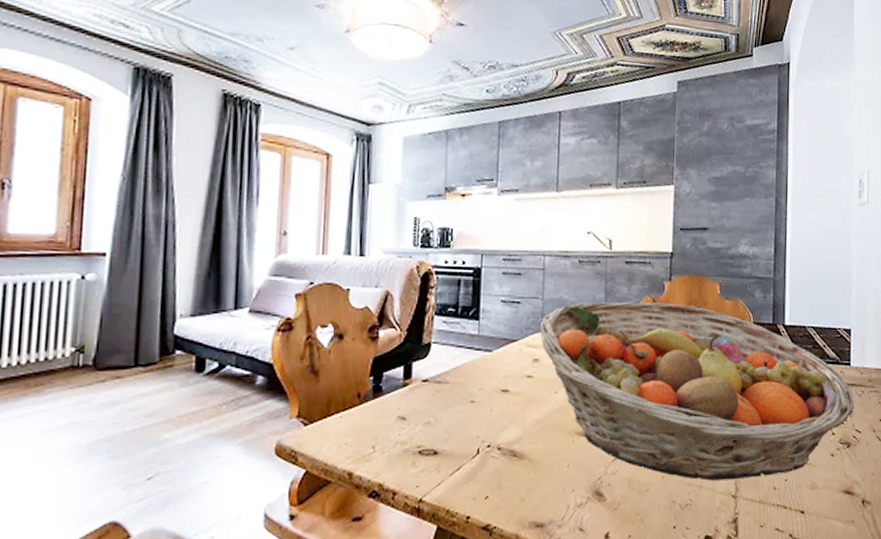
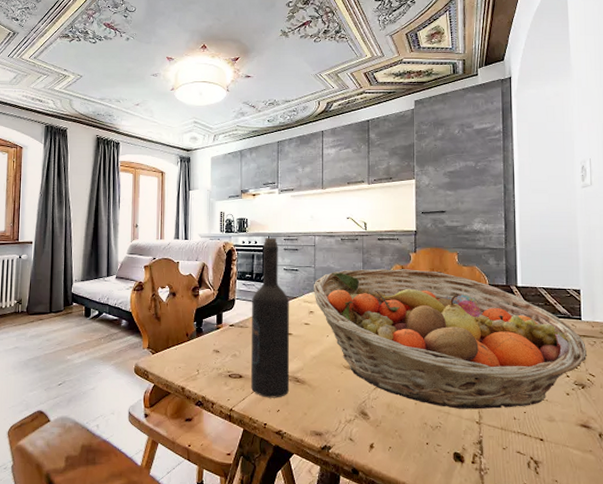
wine bottle: none [450,256,507,481] -> present [251,238,290,398]

